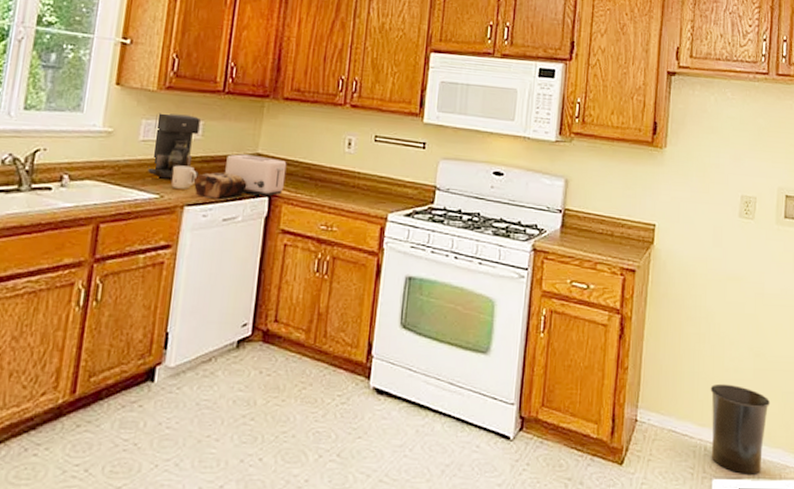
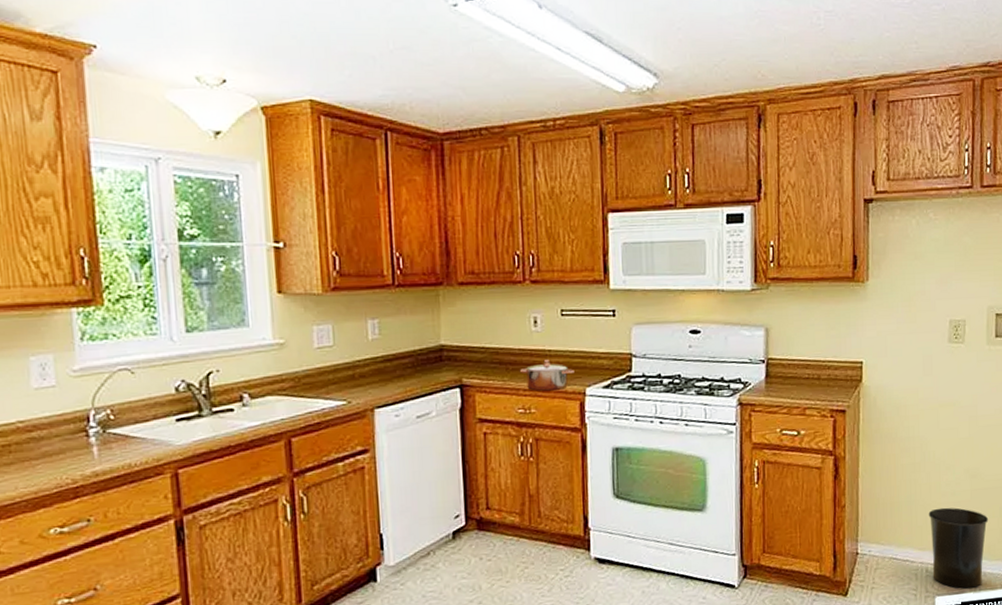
coffee maker: present [147,113,200,180] -> none [327,315,383,384]
mug: present [171,165,197,189] -> none [354,367,382,392]
bread loaf: present [193,172,247,199] -> none [378,369,436,397]
toaster: present [225,154,287,197] -> none [409,347,474,388]
cooking pot: none [327,181,380,213] -> present [519,360,574,392]

